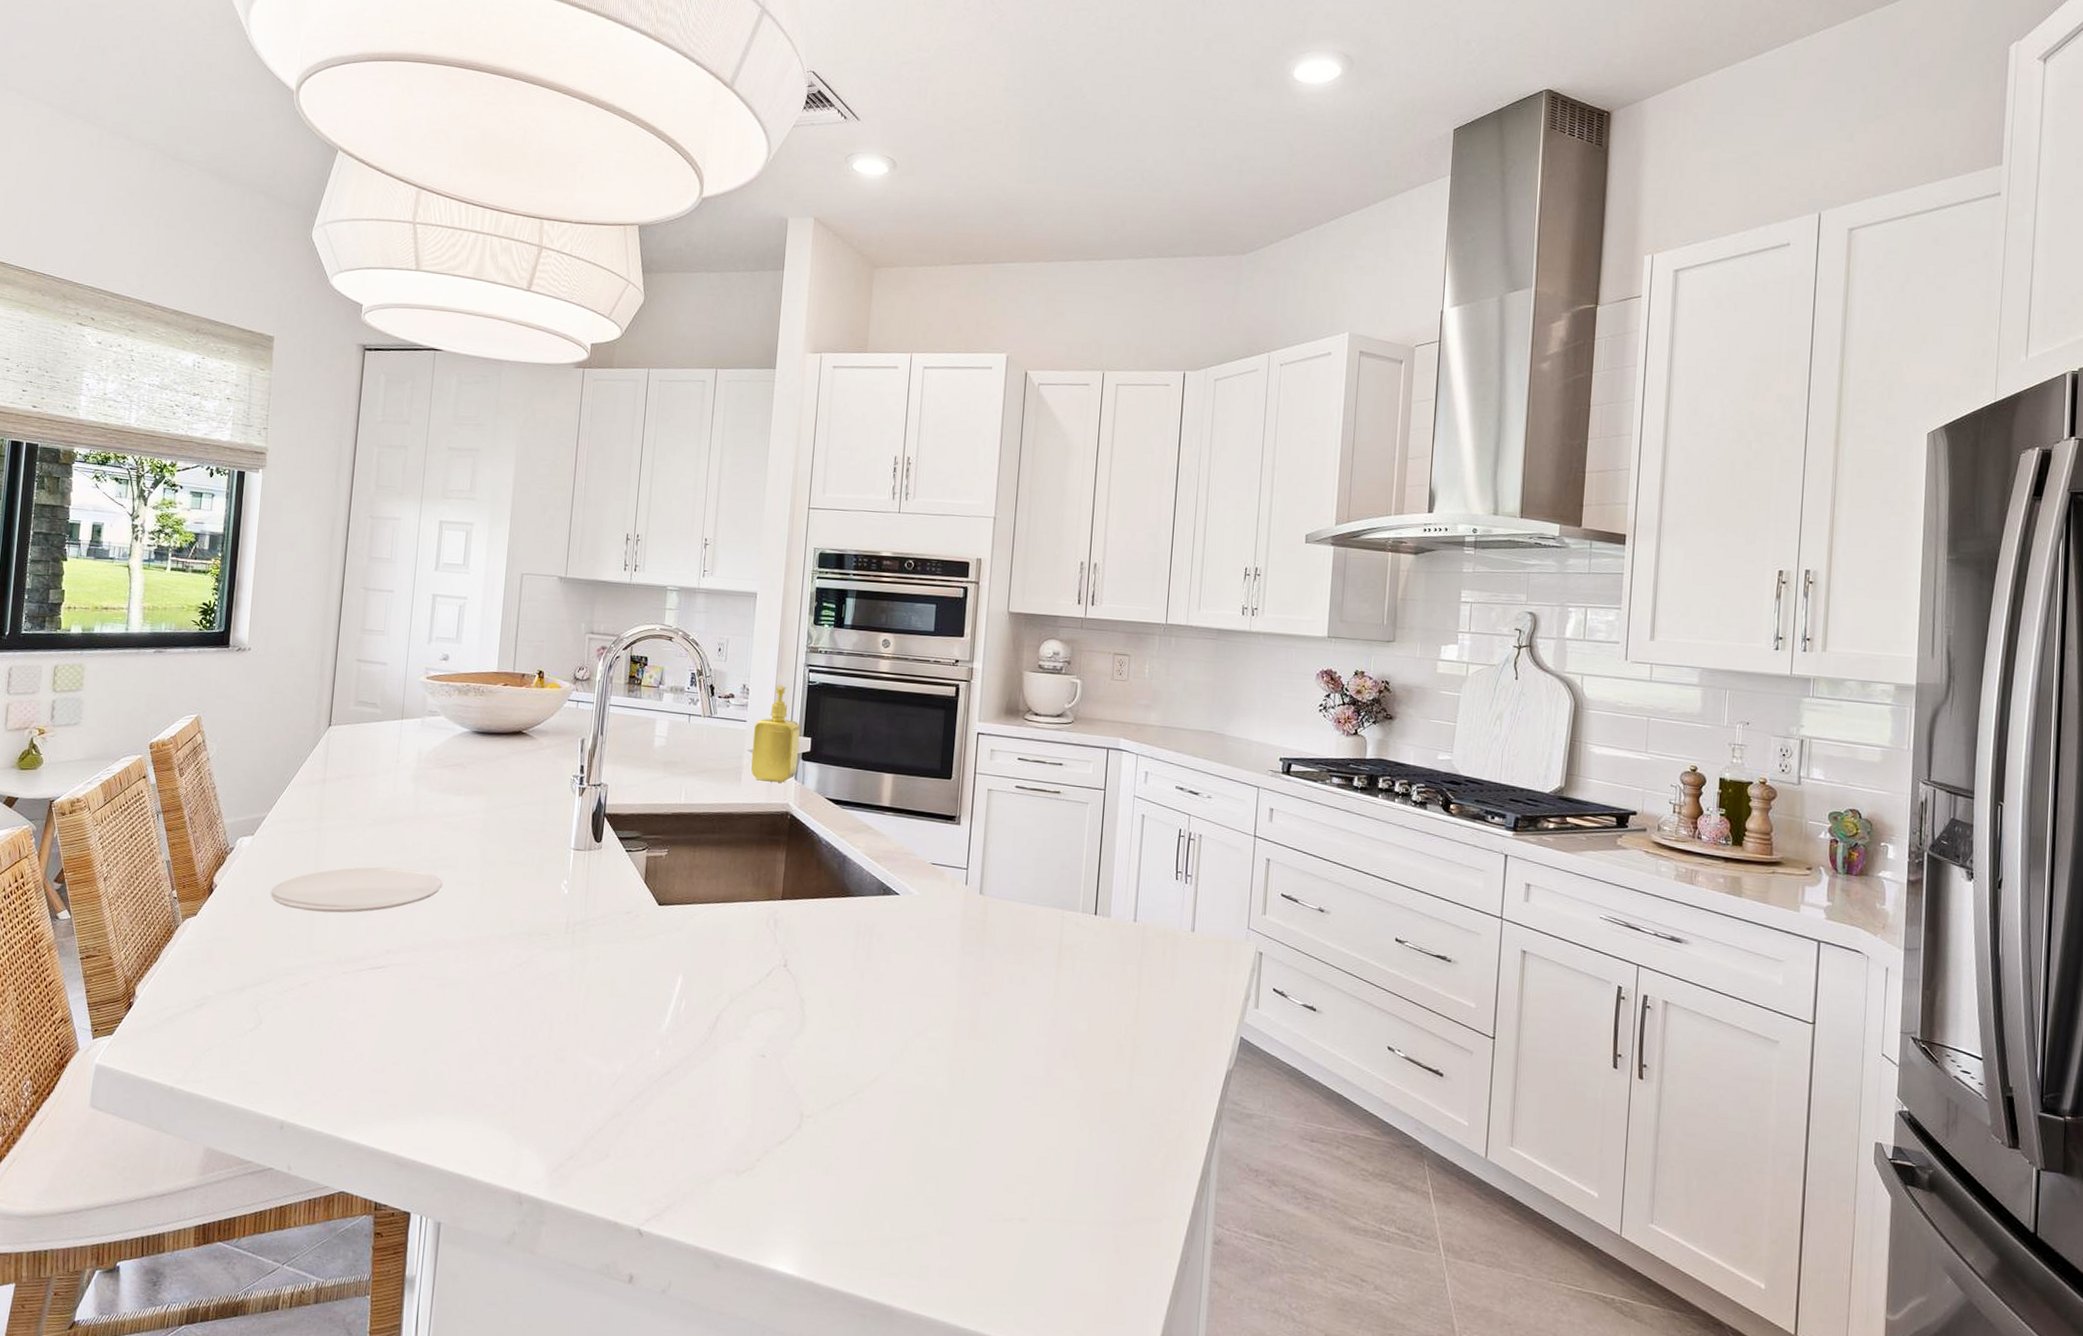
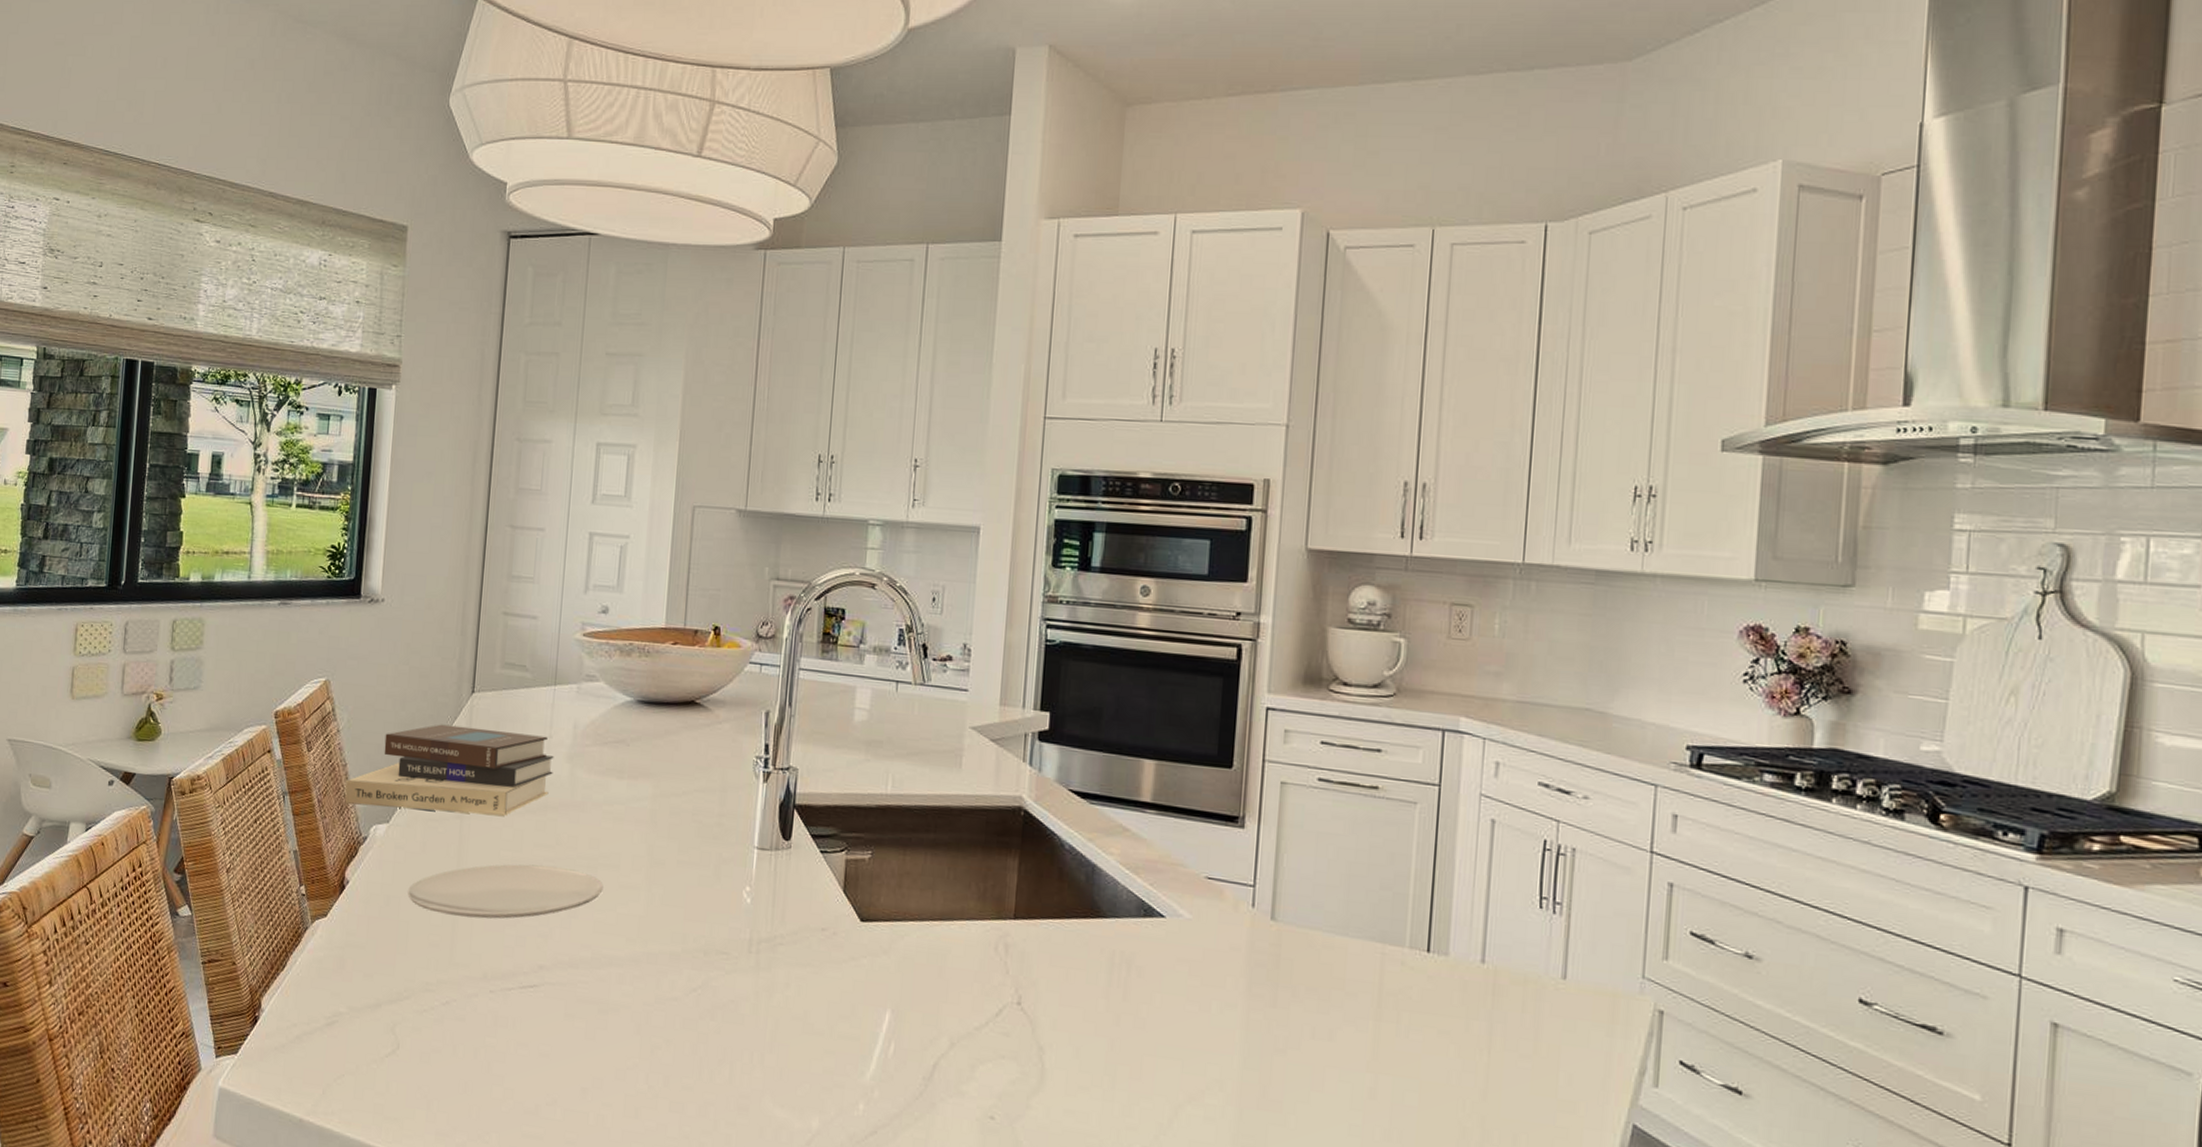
books: none [213,752,401,827] -> present [345,724,554,816]
soap dispenser: present [750,685,801,783] -> none [973,644,1037,769]

